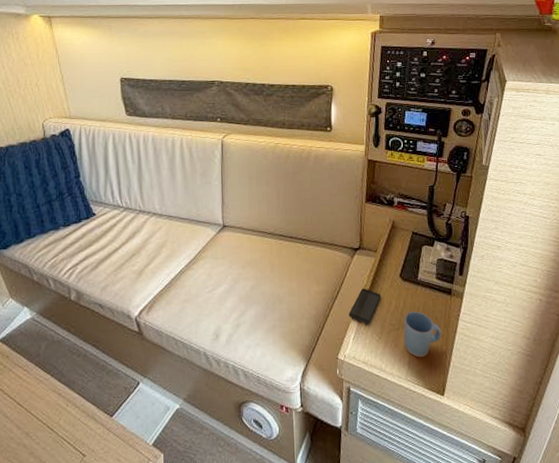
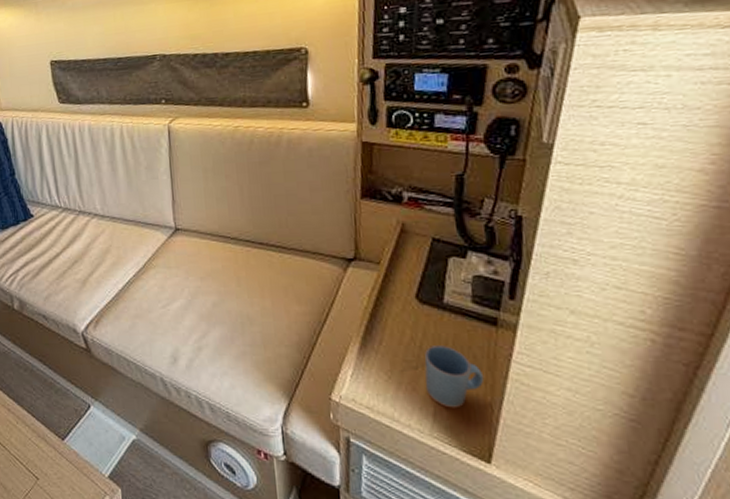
mobile phone: present [348,288,381,325] -> none [342,311,389,359]

